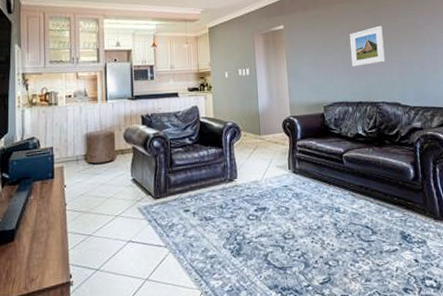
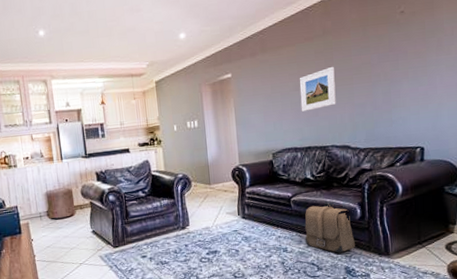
backpack: none [357,162,410,216] -> present [305,204,355,253]

